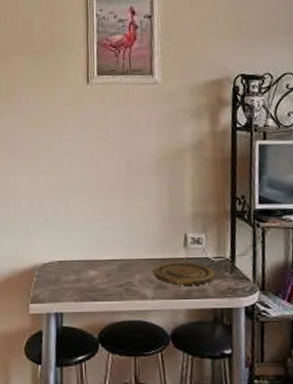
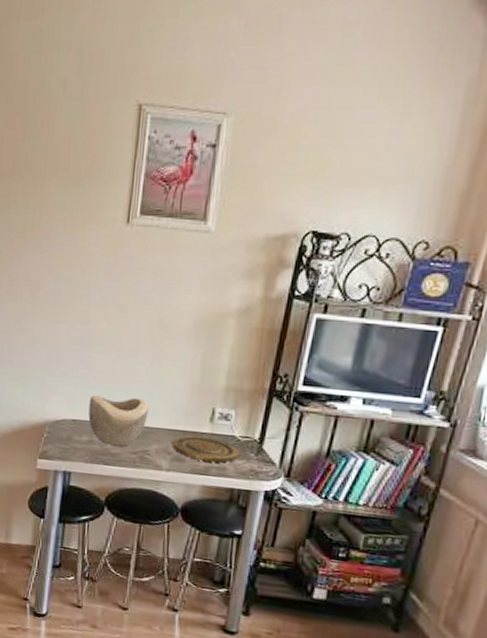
decorative bowl: none [72,233,128,281] -> present [88,395,149,446]

